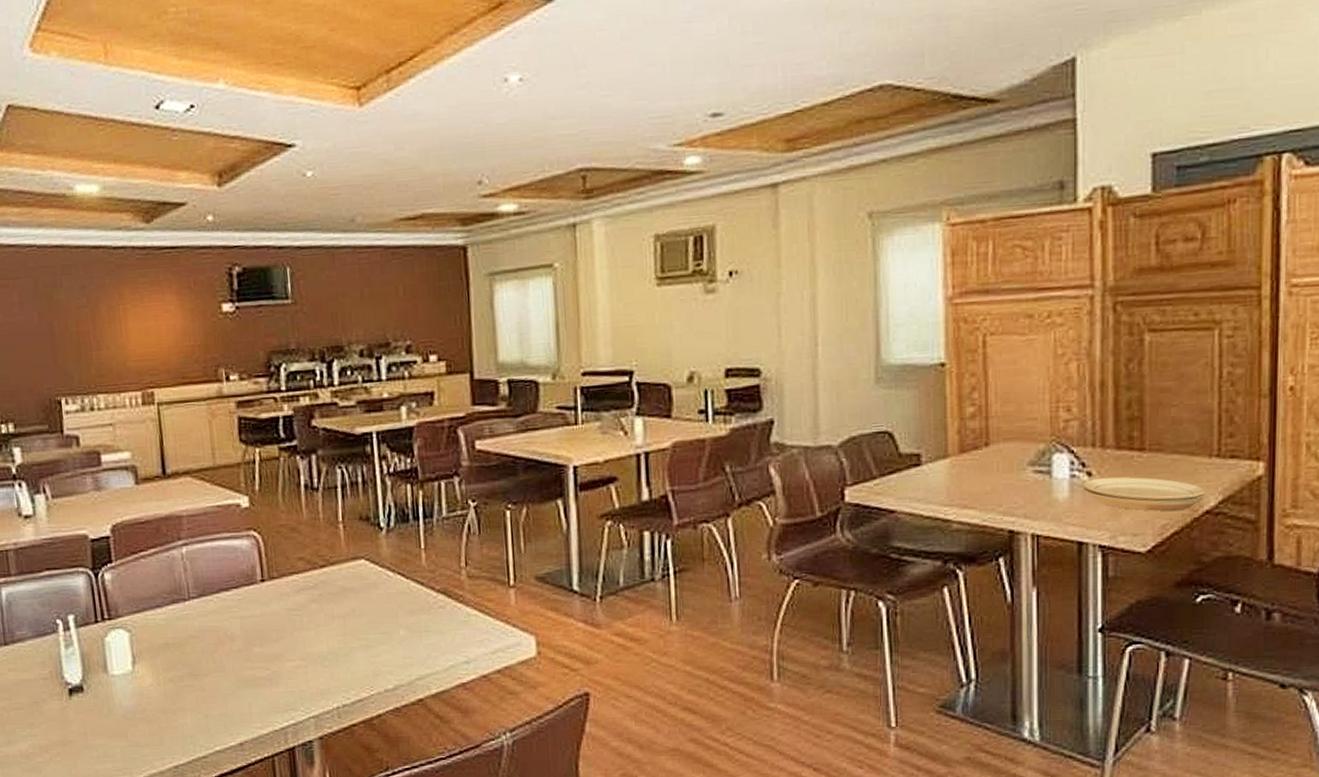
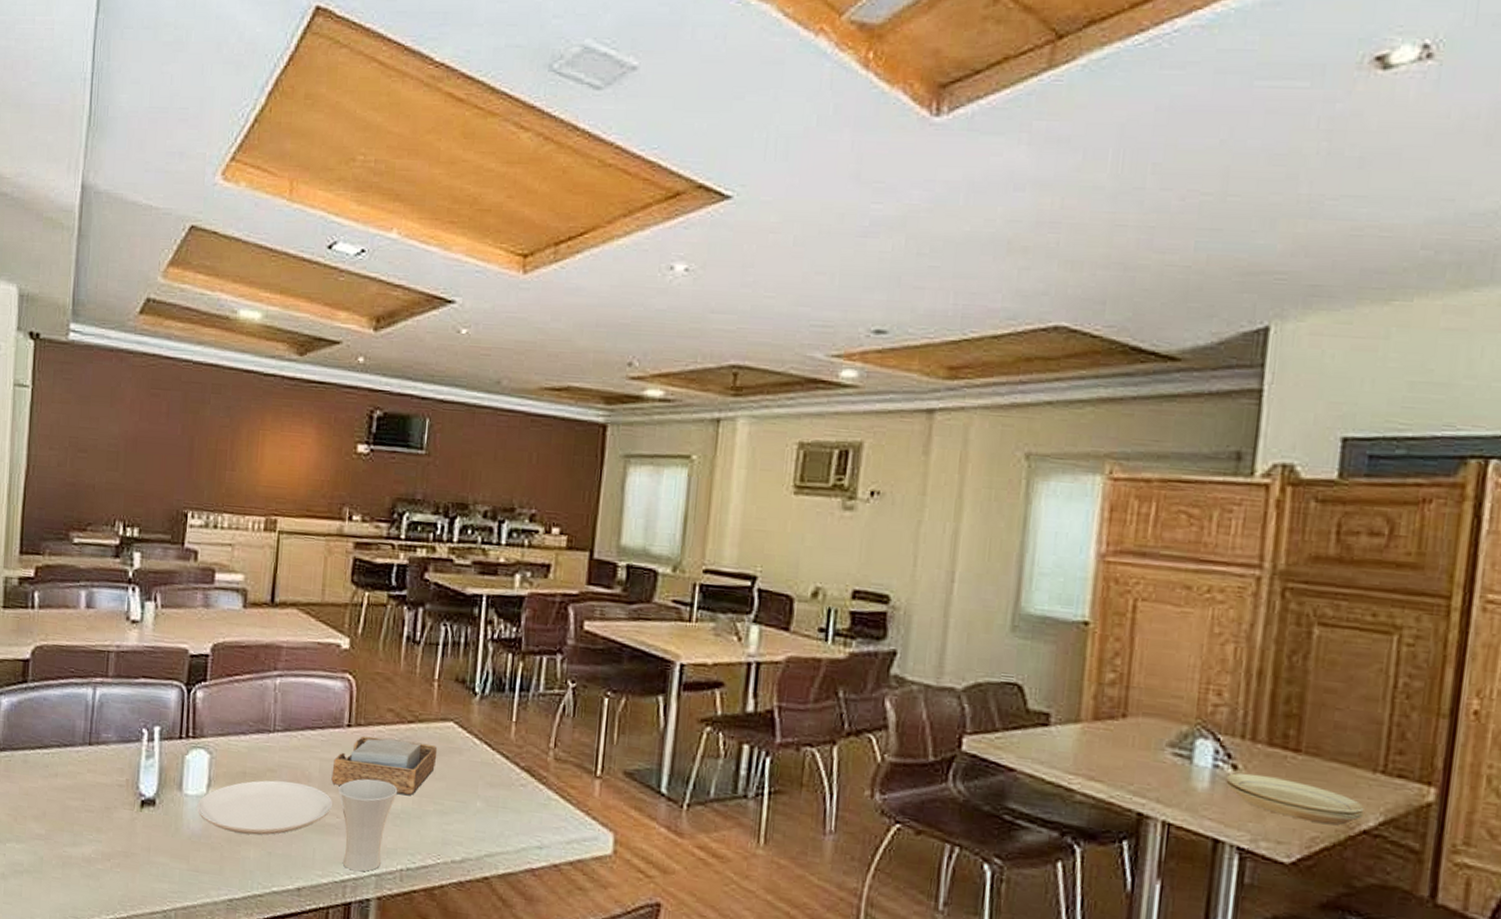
plate: none [125,643,261,702] -> present [197,780,333,835]
napkin holder: none [253,584,354,639] -> present [331,736,438,795]
cup: none [263,626,322,717] -> present [338,778,398,872]

